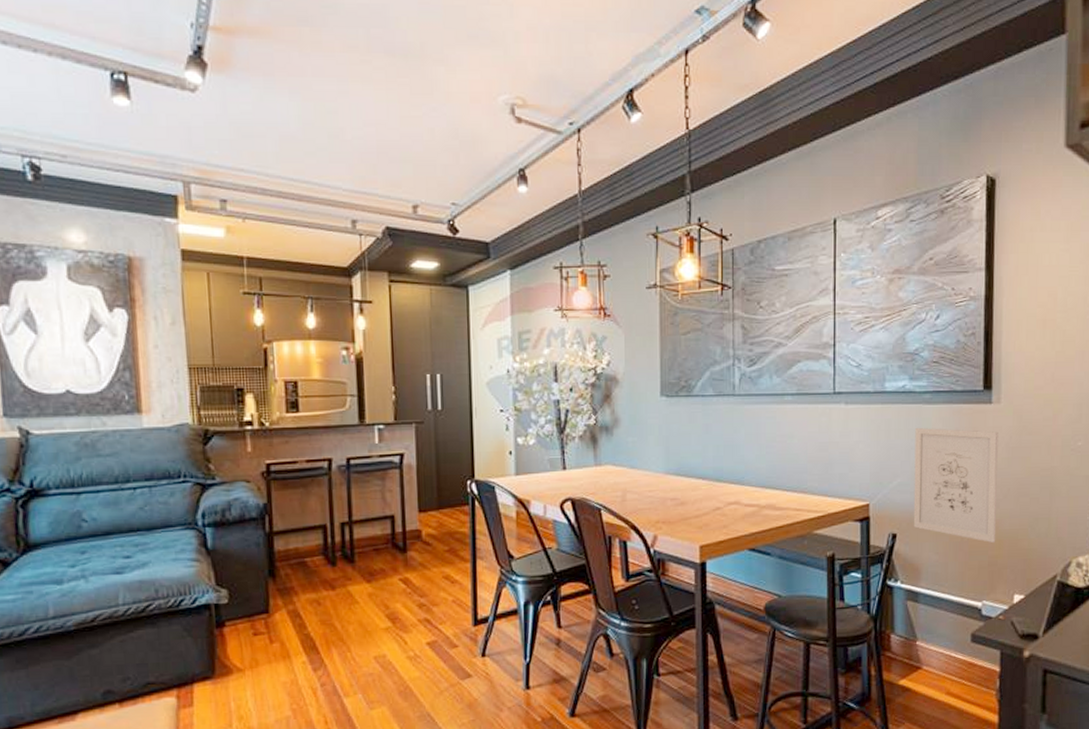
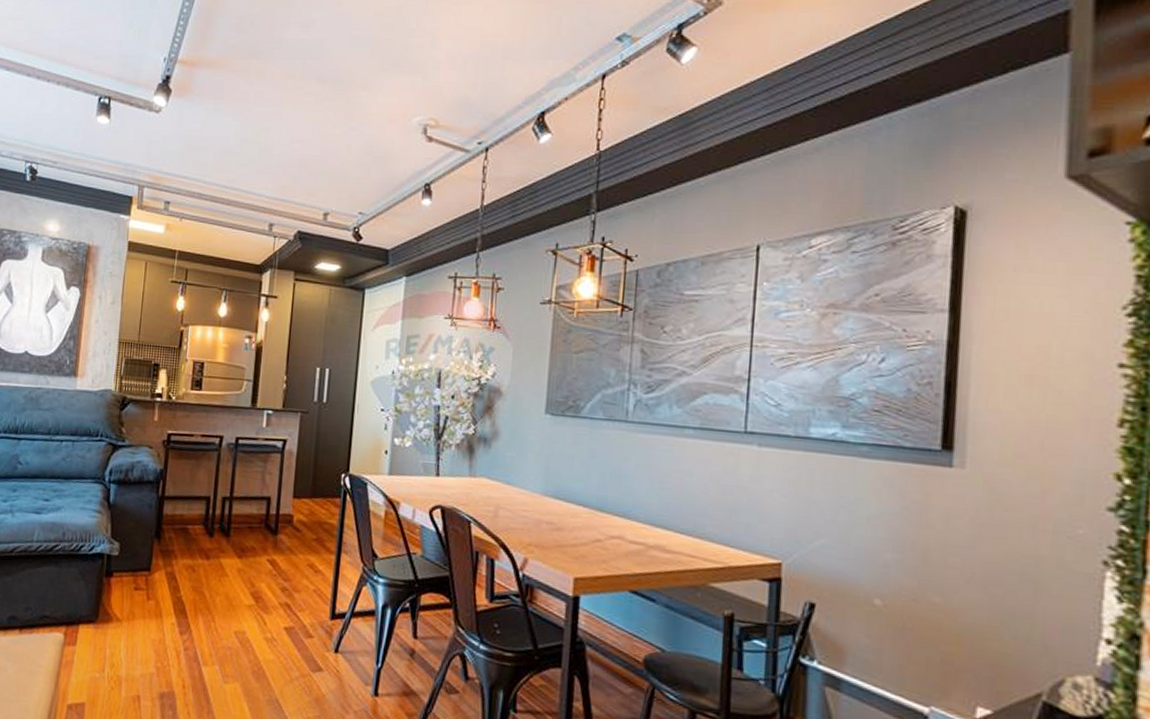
wall art: present [913,427,998,542] -> none [838,483,961,636]

